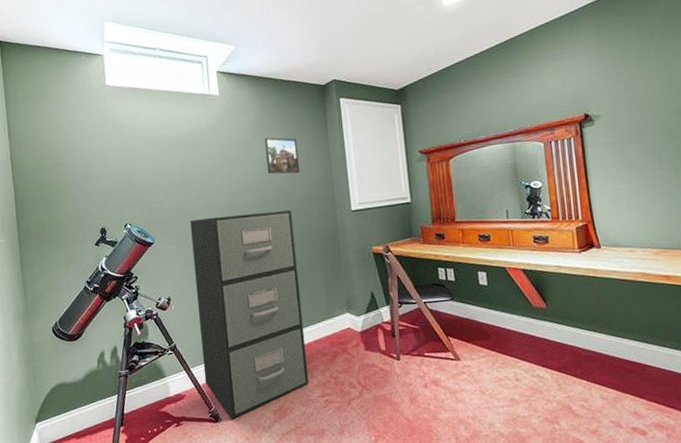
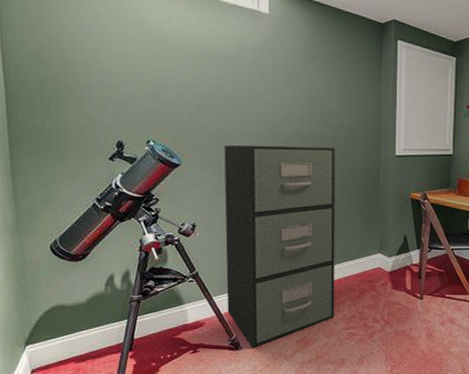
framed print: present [264,137,300,175] -> none [314,68,349,111]

